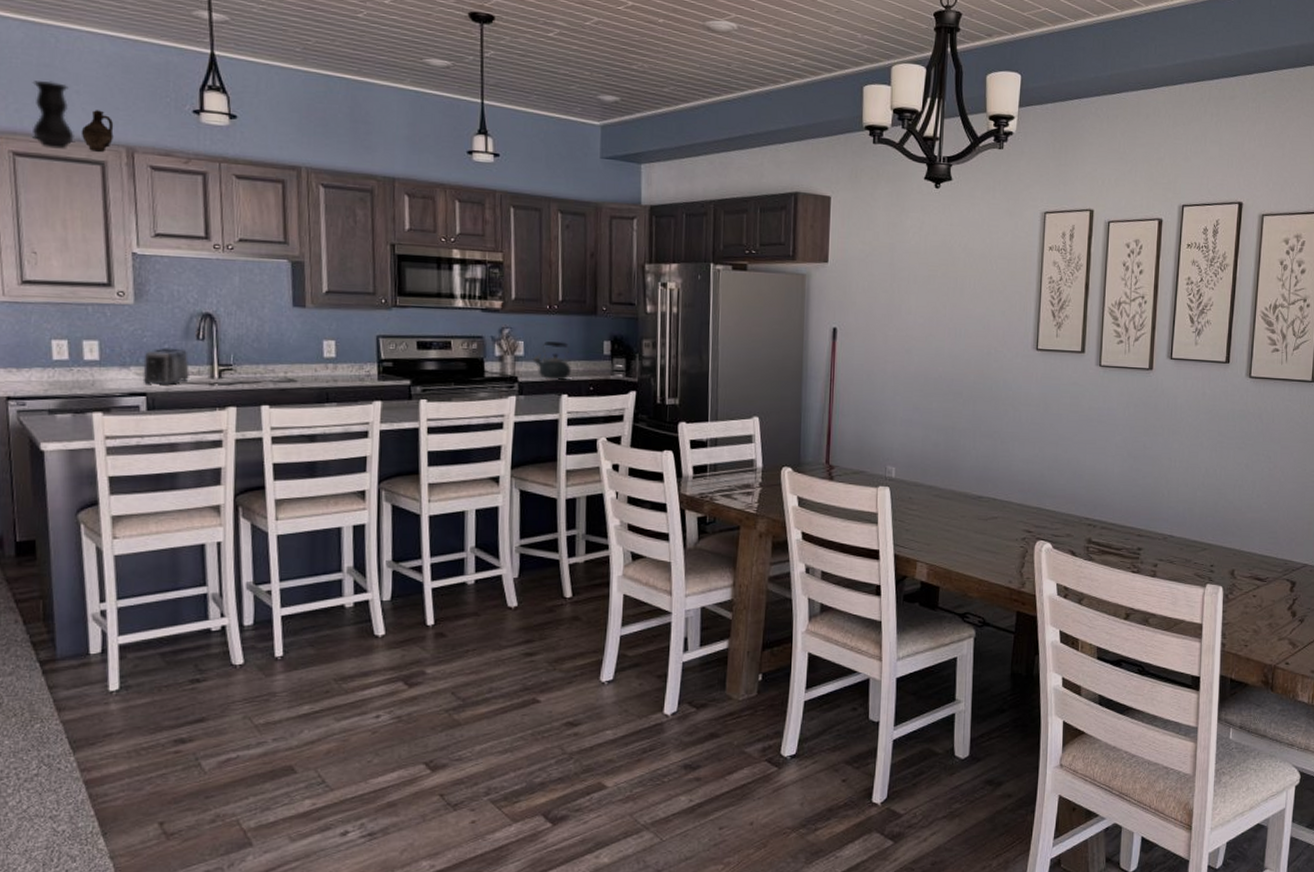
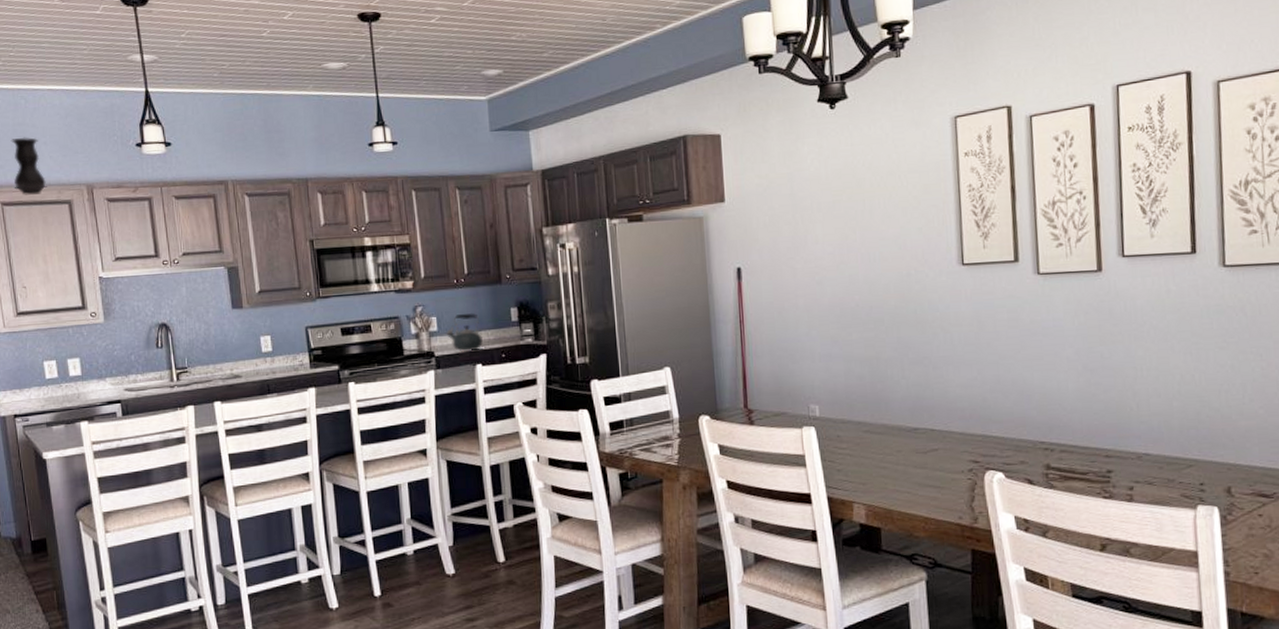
ceramic jug: present [81,110,114,153] -> none [50,156,76,194]
toaster: present [143,347,189,386] -> none [116,357,153,393]

